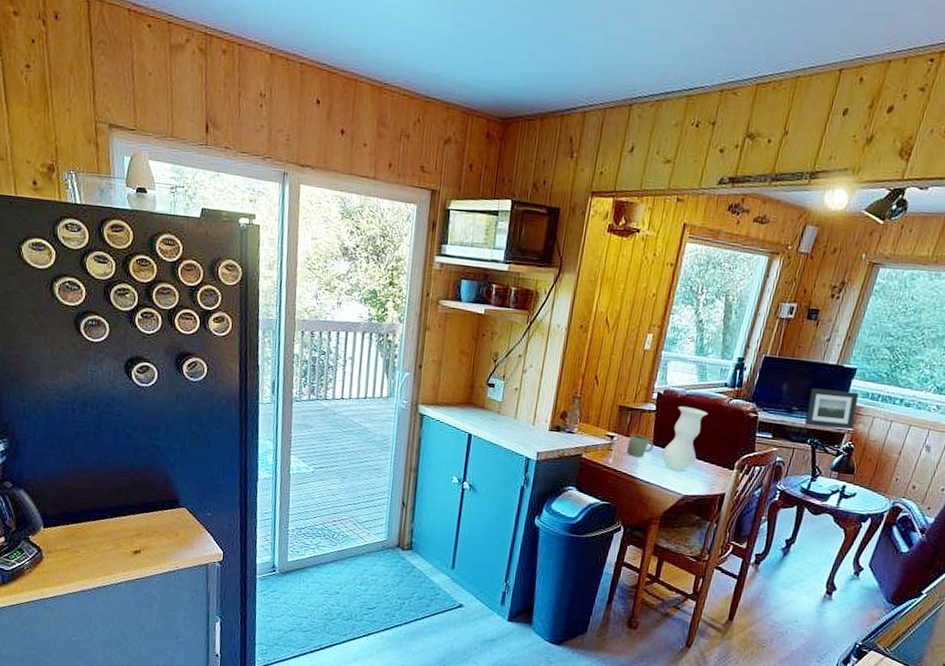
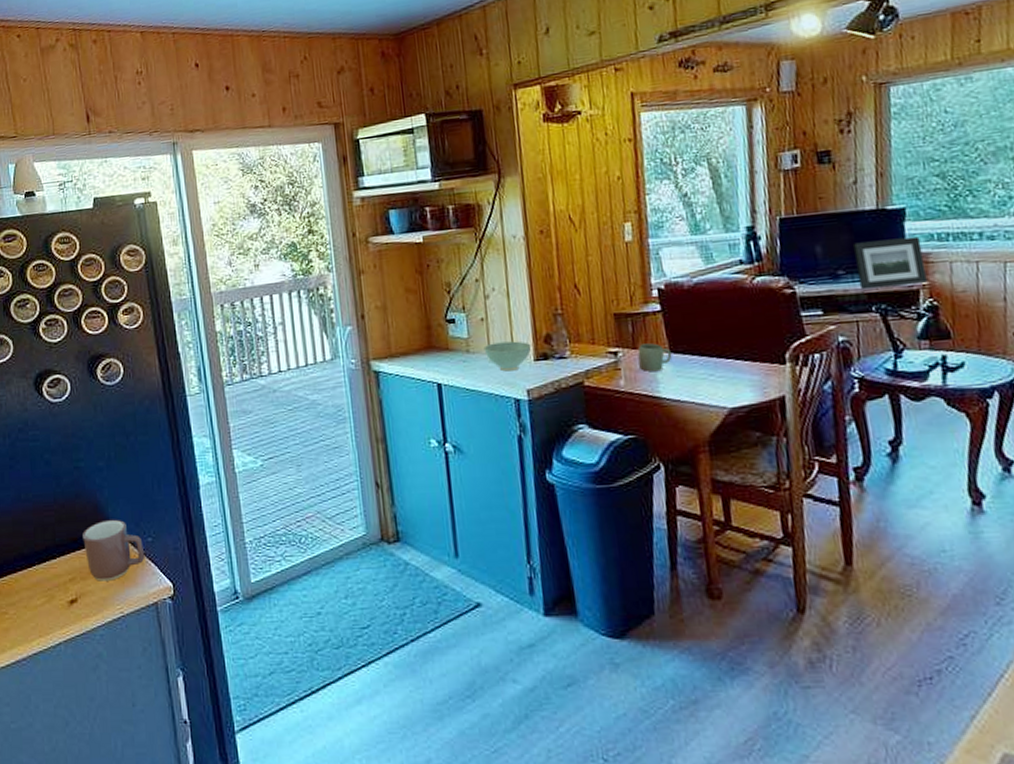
mug: none [151,492,204,541] -> present [83,519,145,581]
bowl: none [512,410,550,436] -> present [483,341,532,372]
vase: present [661,406,709,472] -> none [684,297,733,380]

